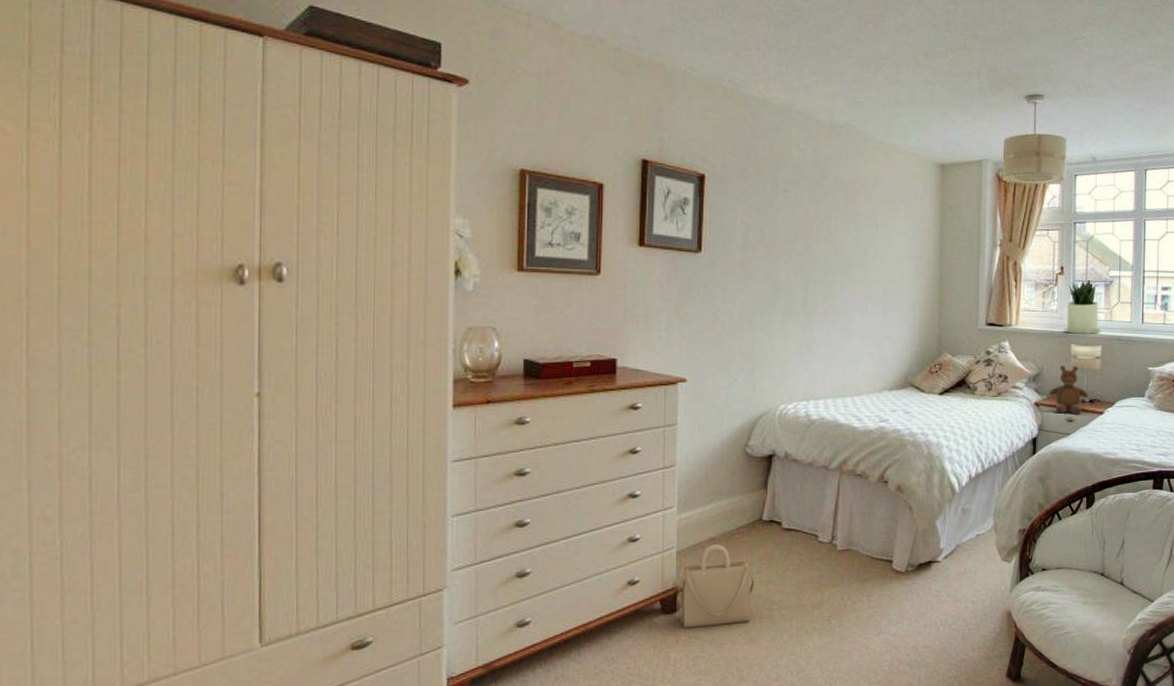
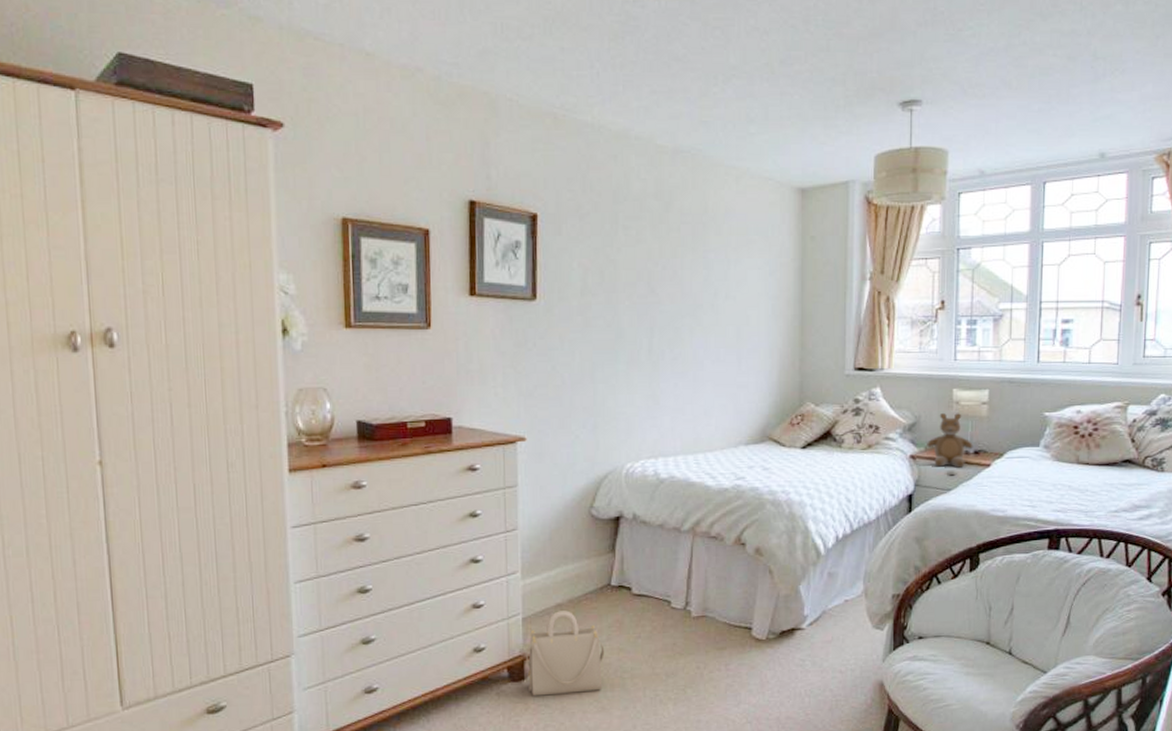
planter: present [1064,279,1101,335] -> none [945,314,989,378]

